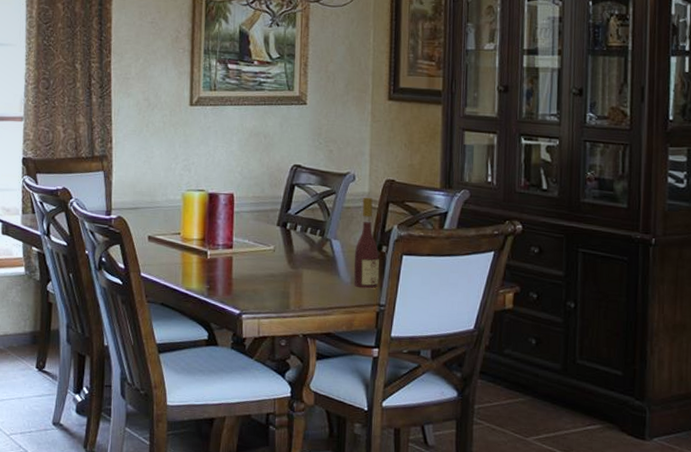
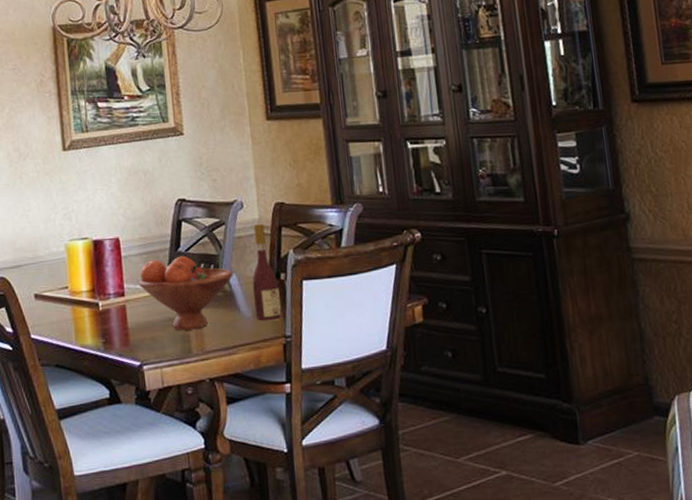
fruit bowl: none [247,218,338,288] -> present [138,255,233,331]

